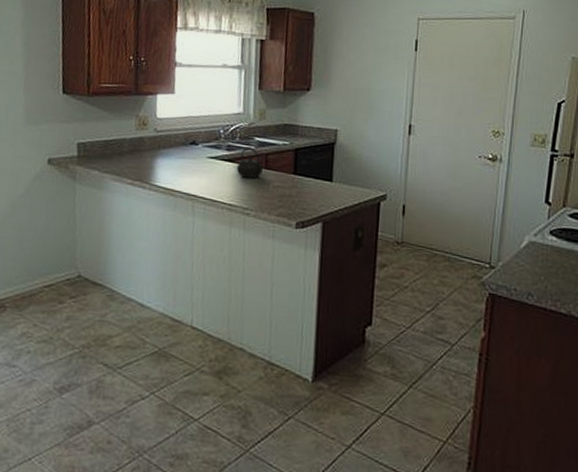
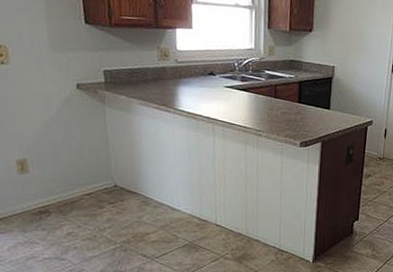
kettle: present [236,147,263,179] -> none [249,78,273,106]

